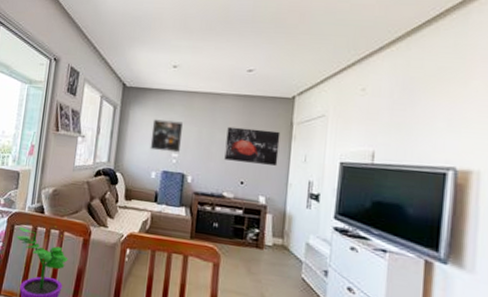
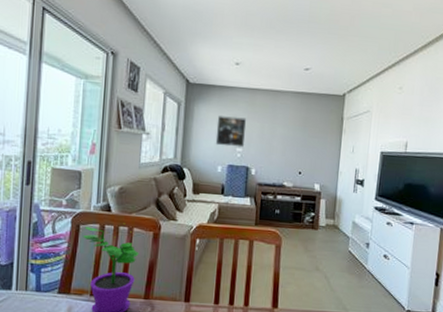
wall art: present [224,126,281,166] -> none [284,122,333,156]

